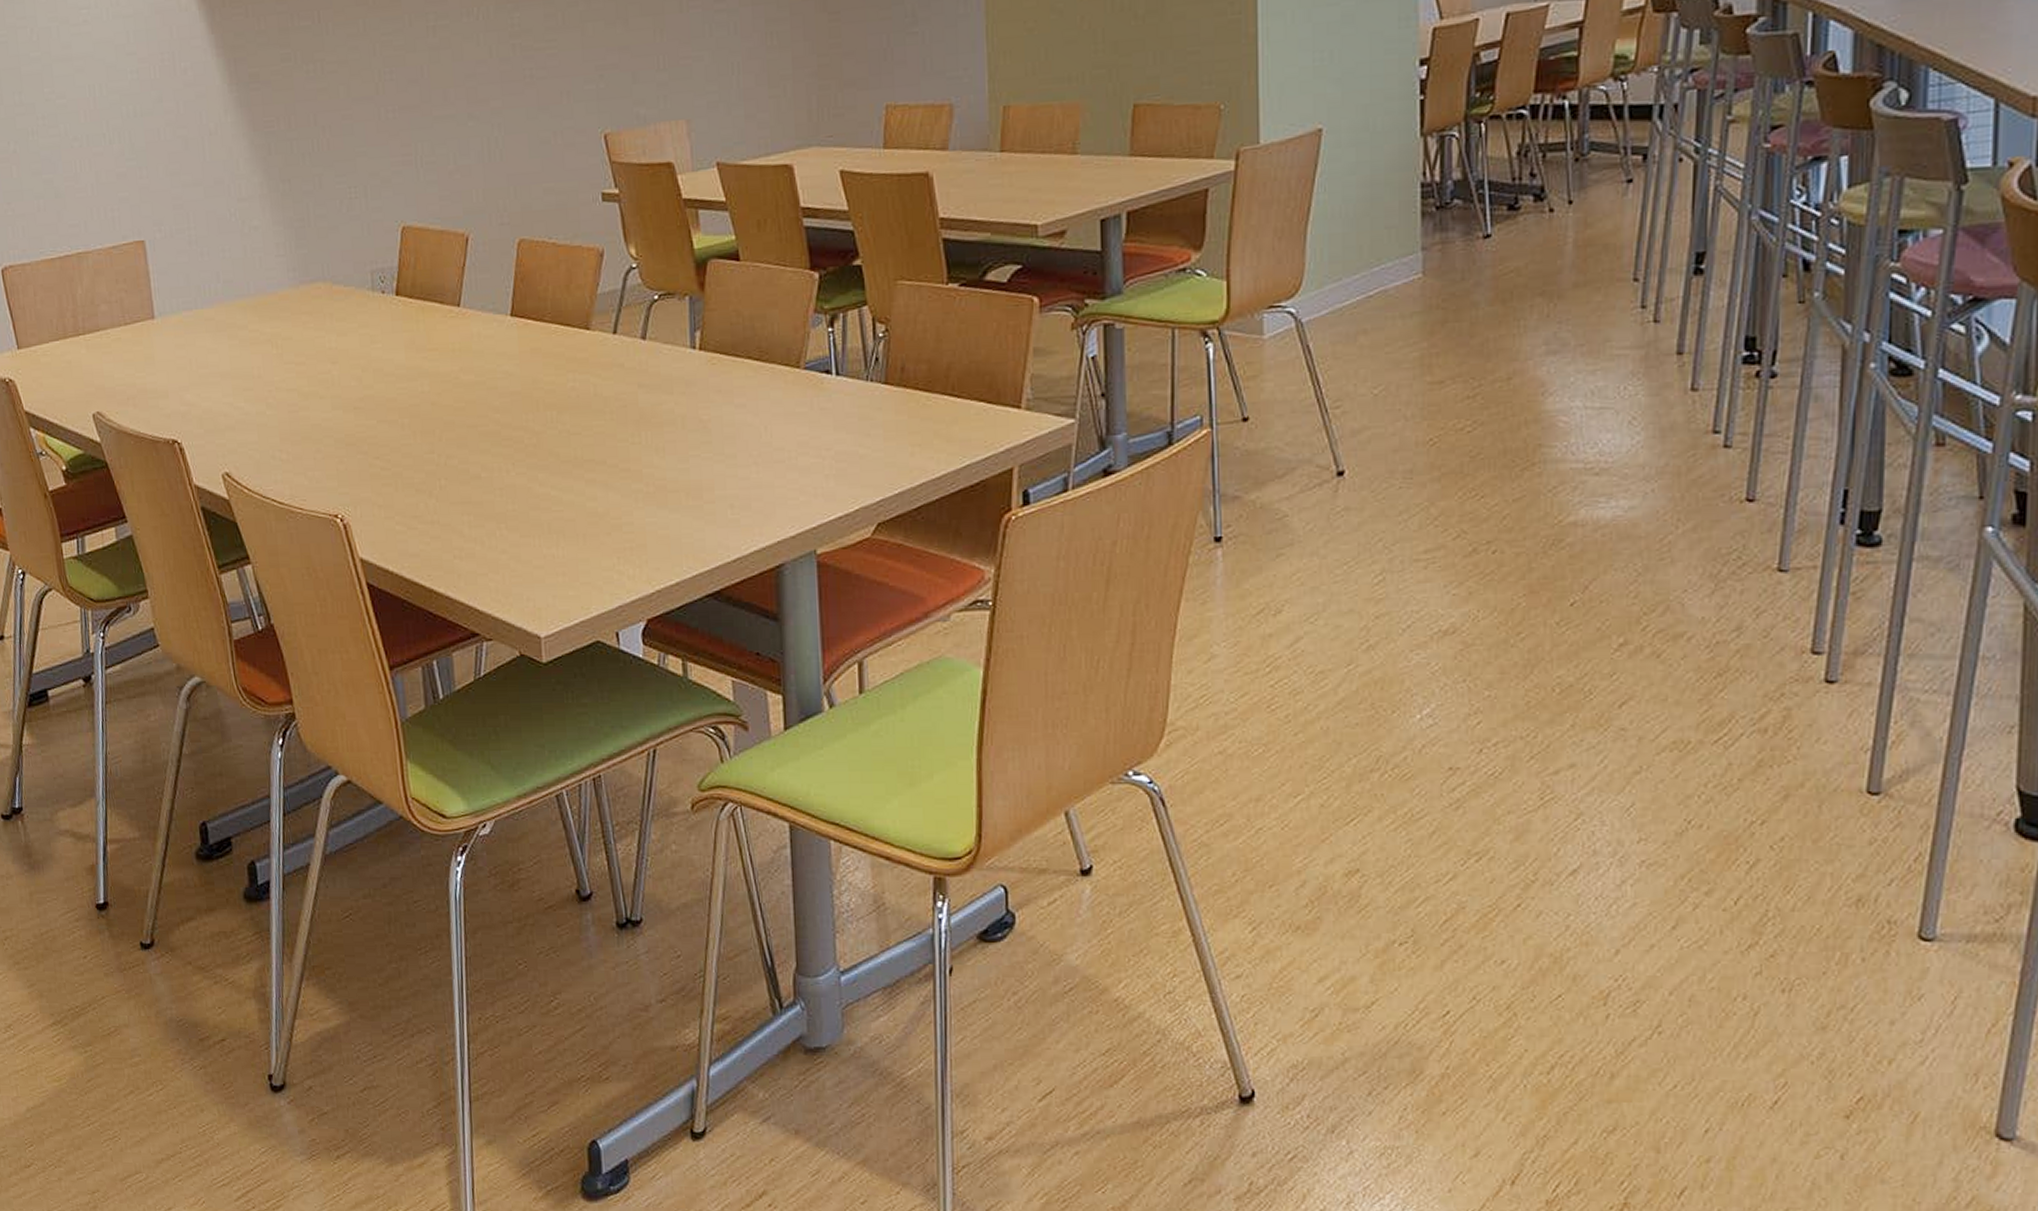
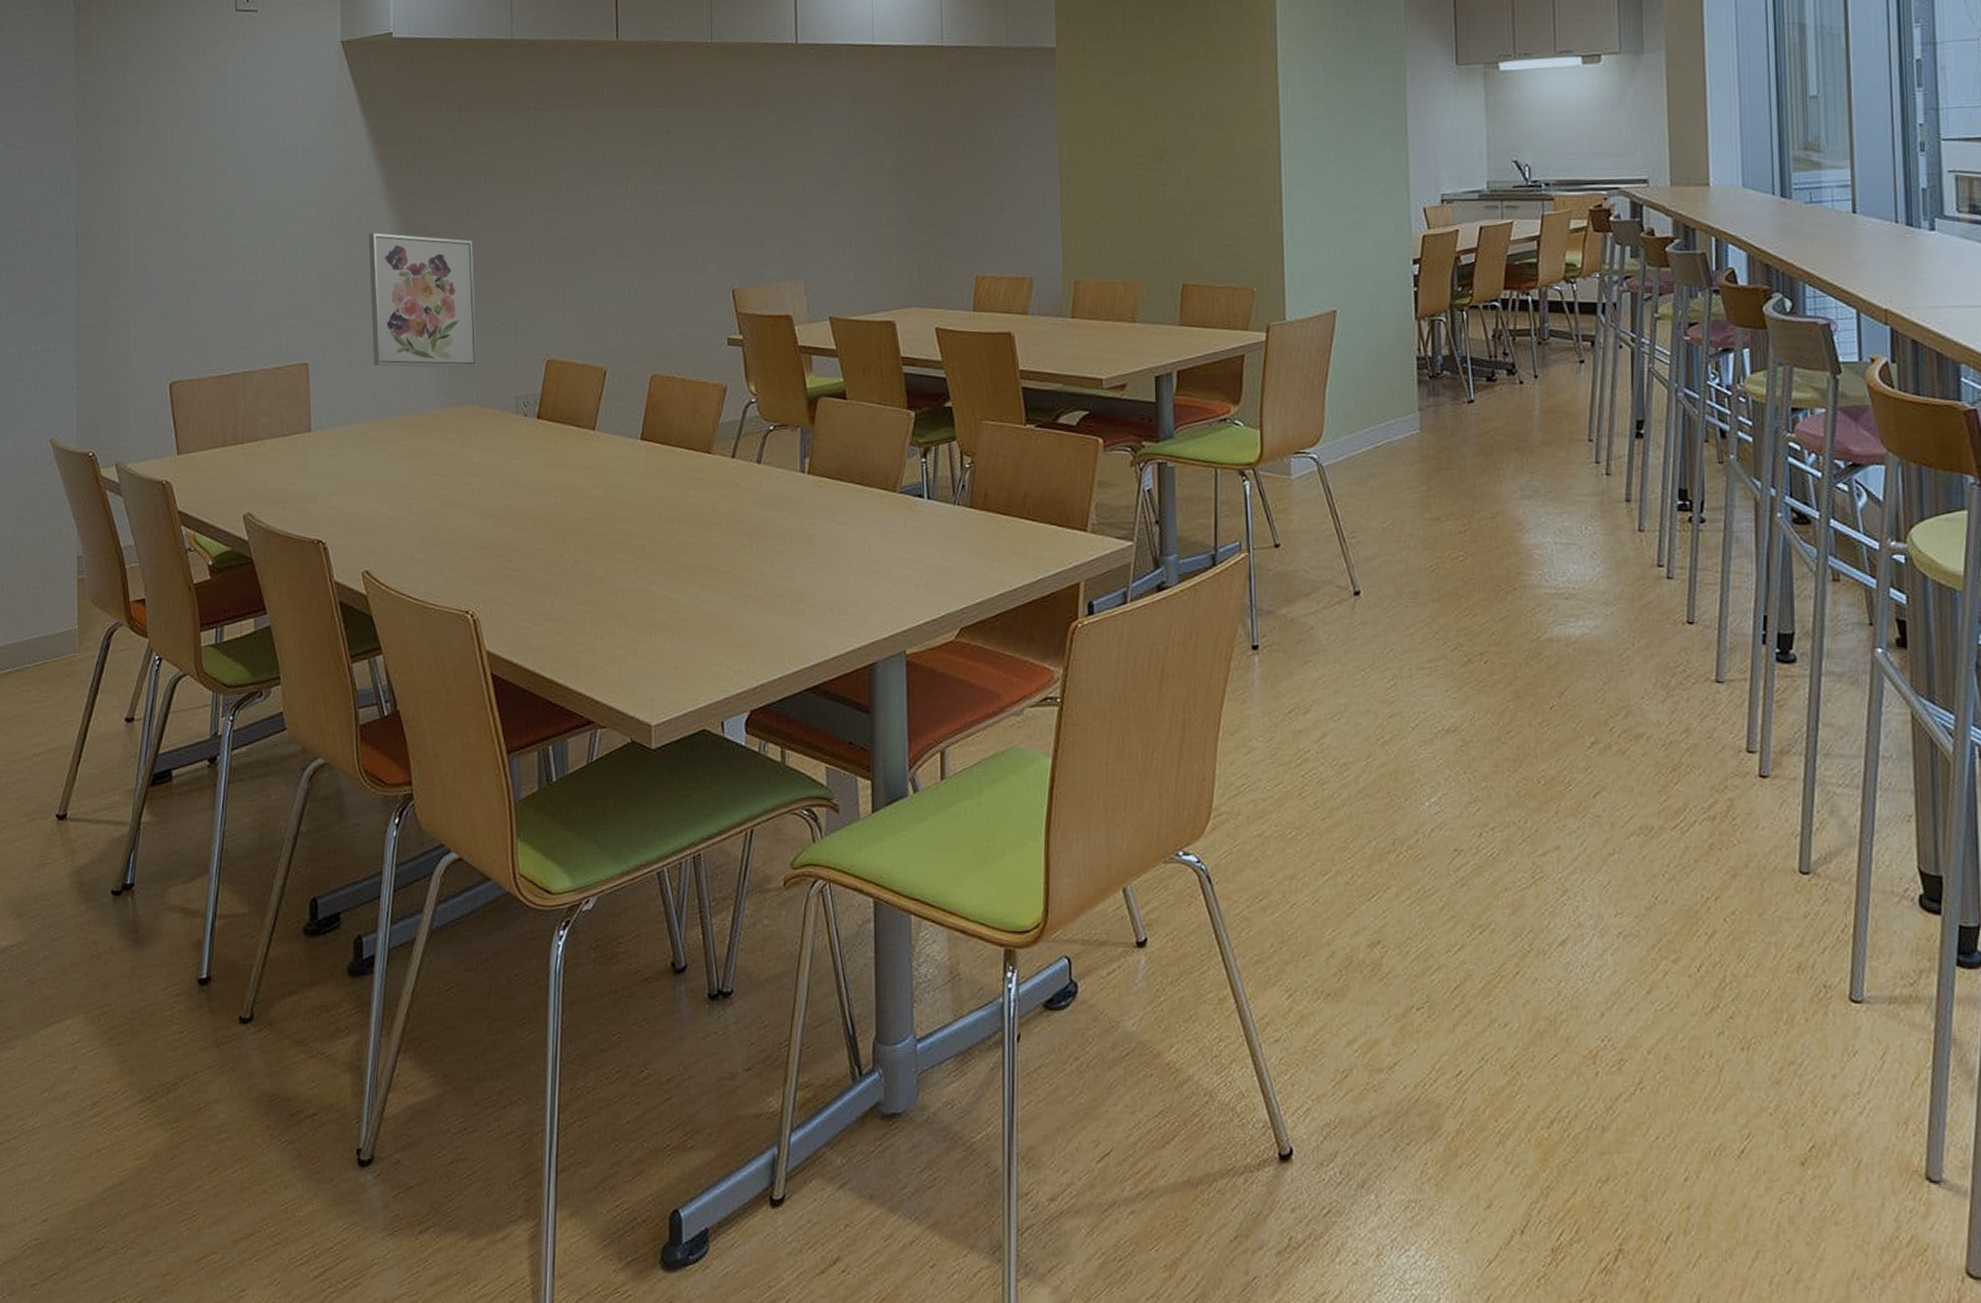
wall art: none [196,84,327,241] -> present [368,232,478,368]

